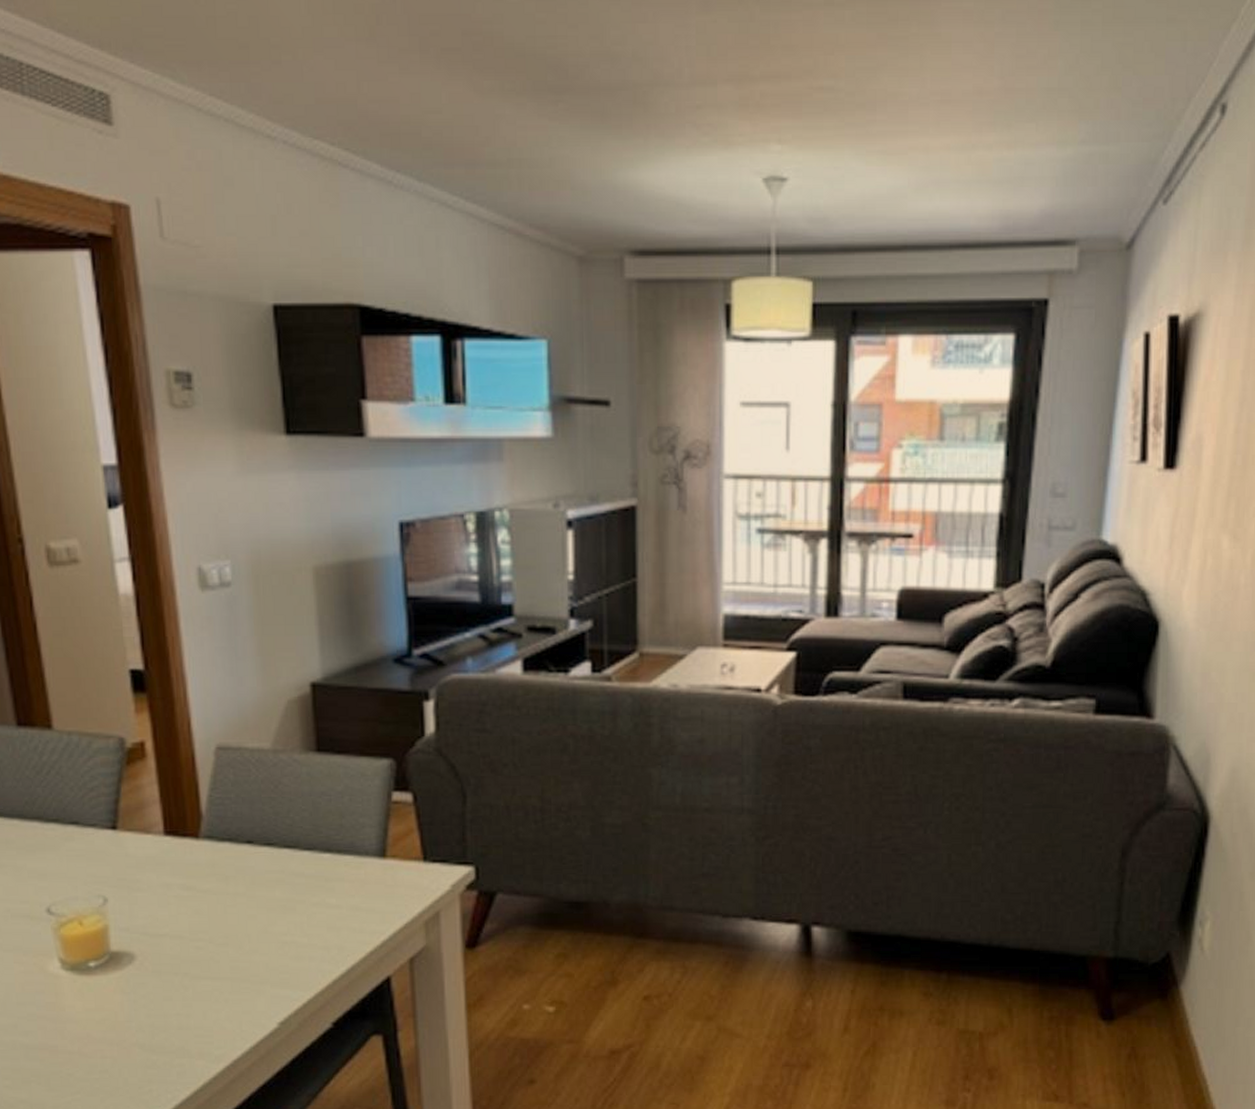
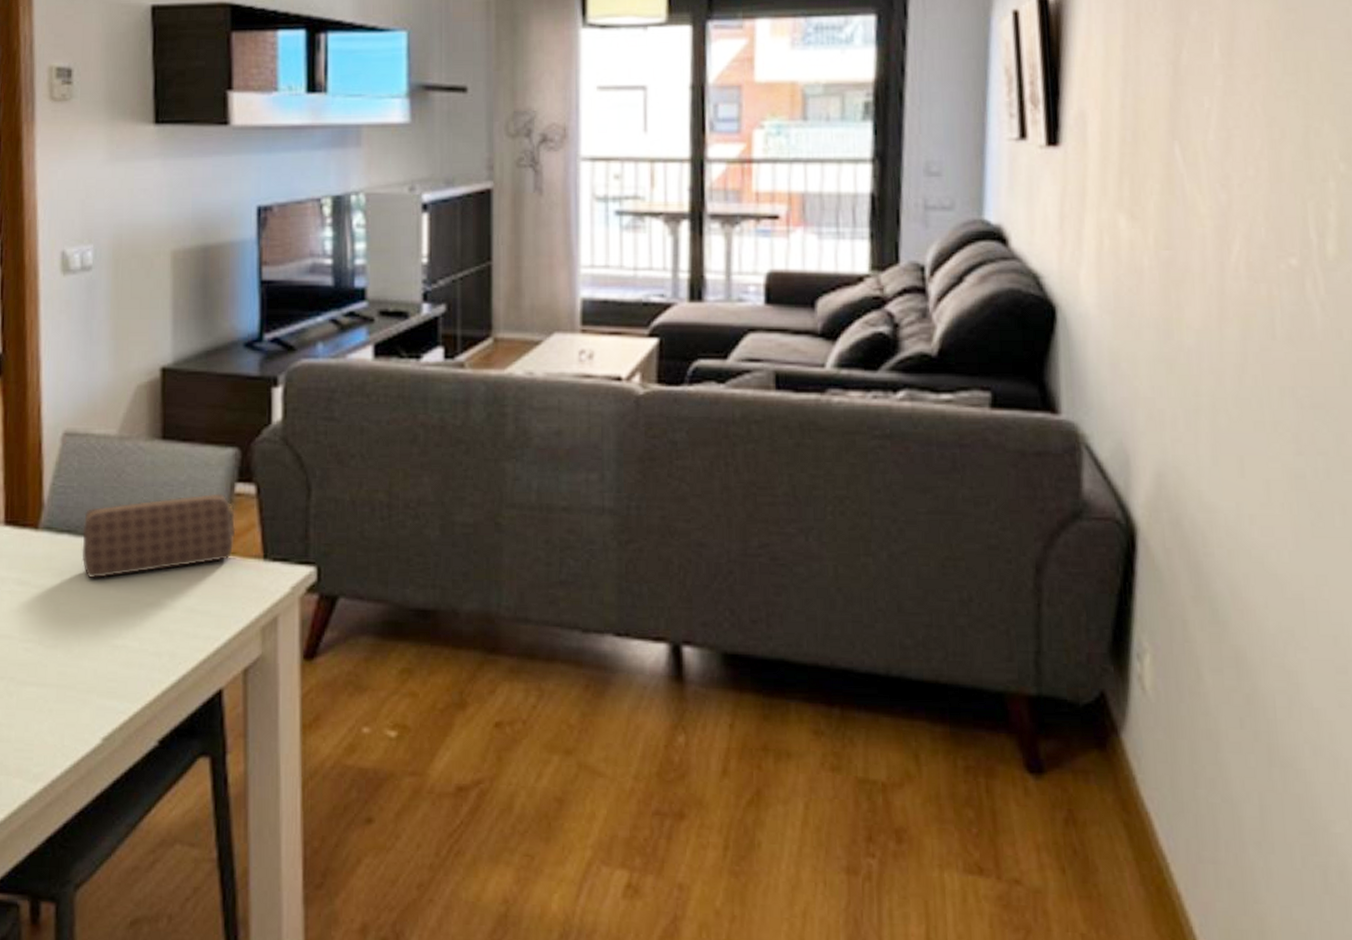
speaker: none [243,801,395,883] -> present [81,493,236,579]

